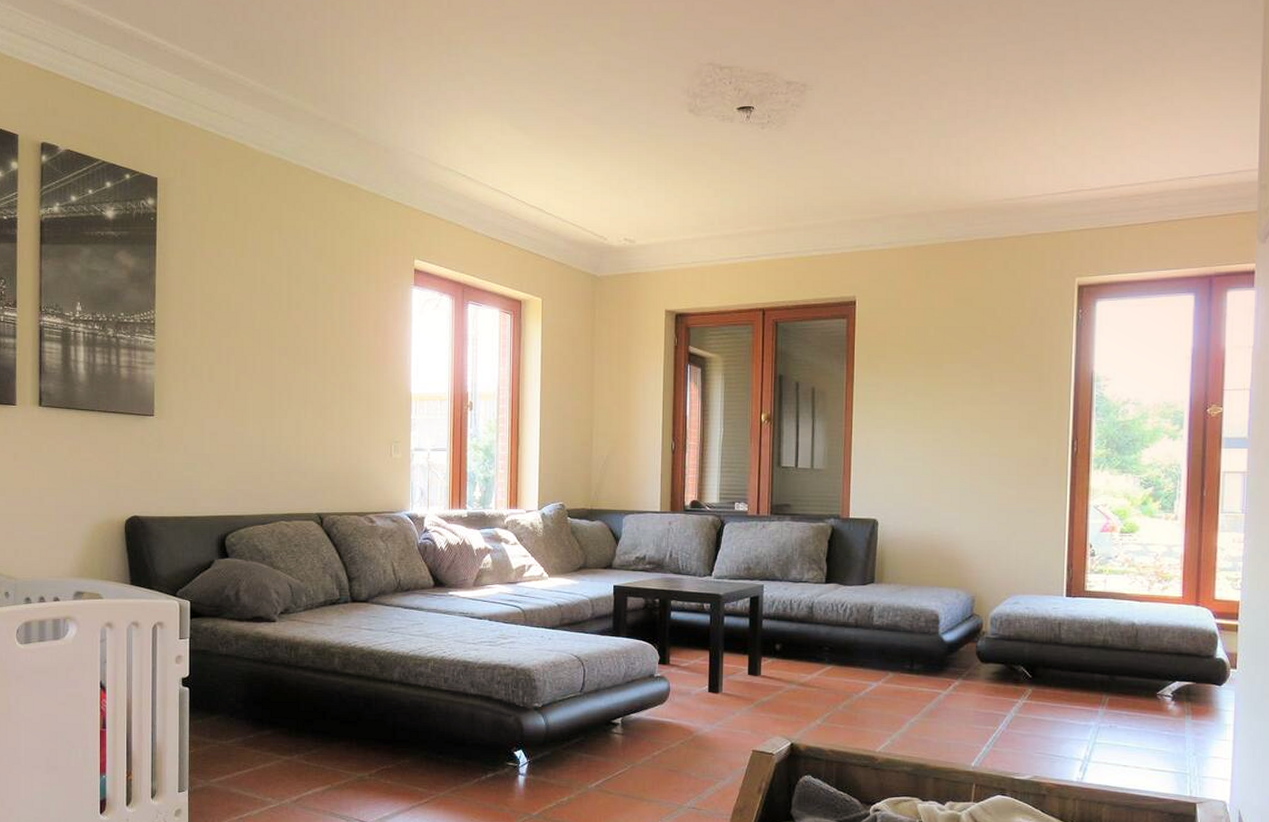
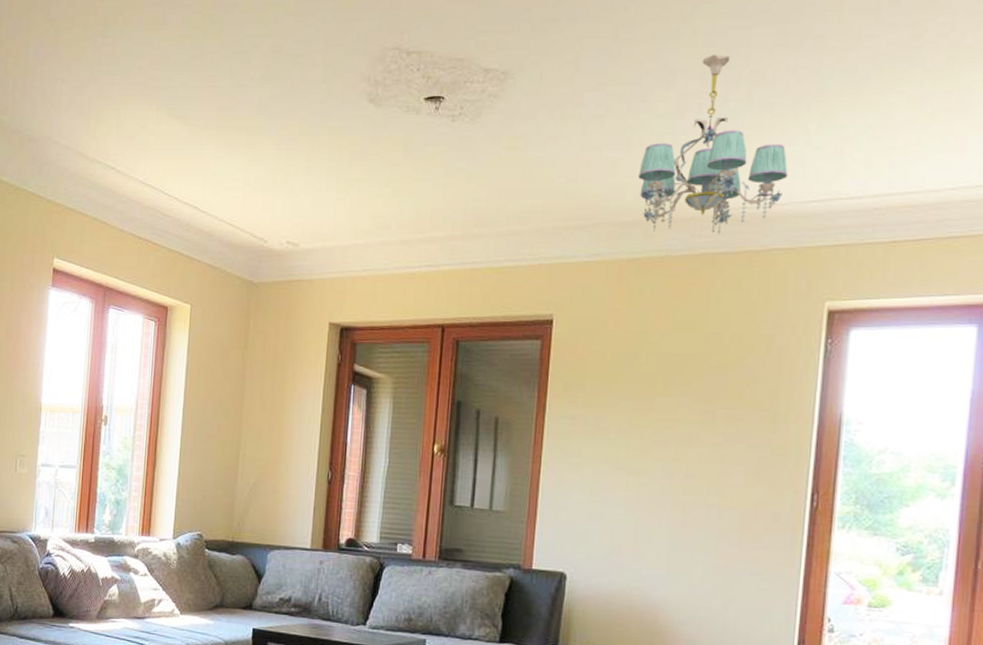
chandelier: none [920,68,1041,223] -> present [638,54,788,234]

